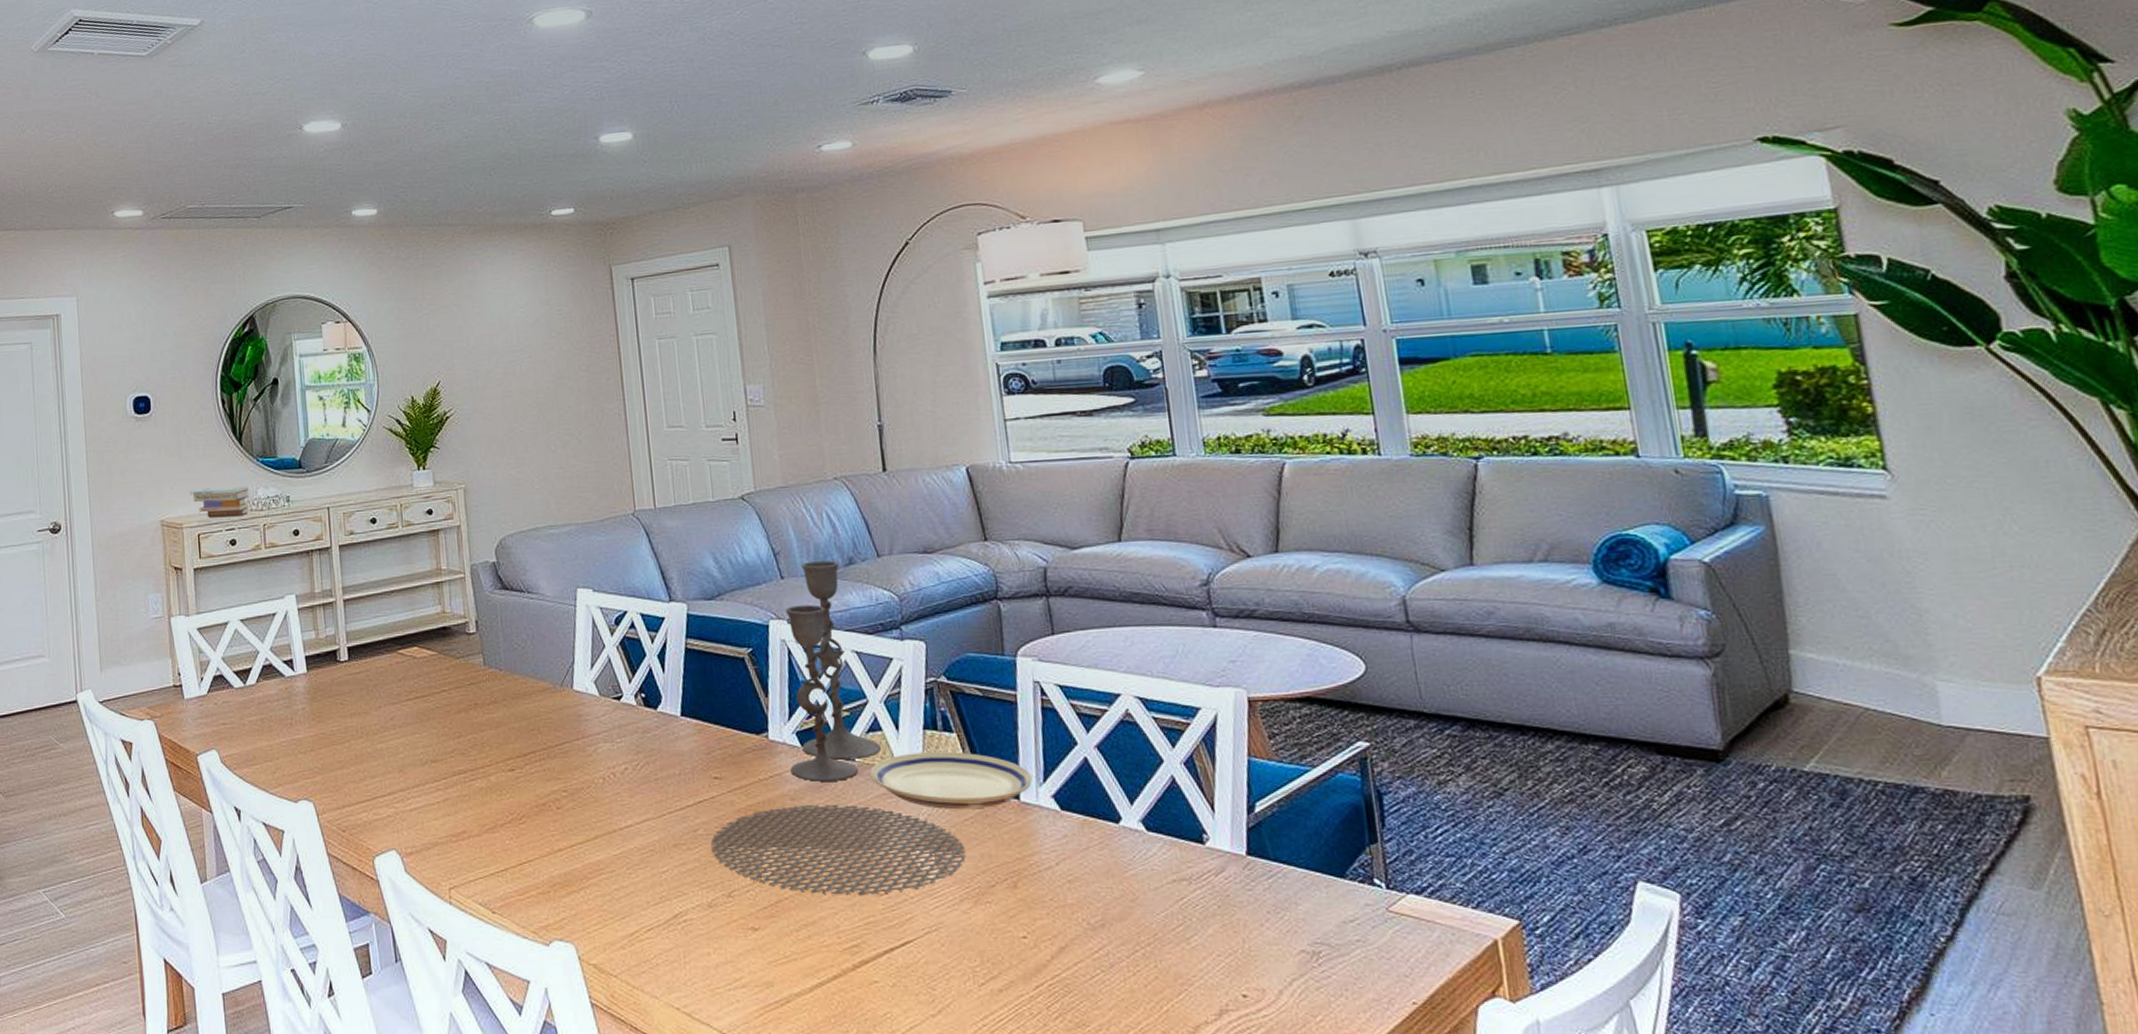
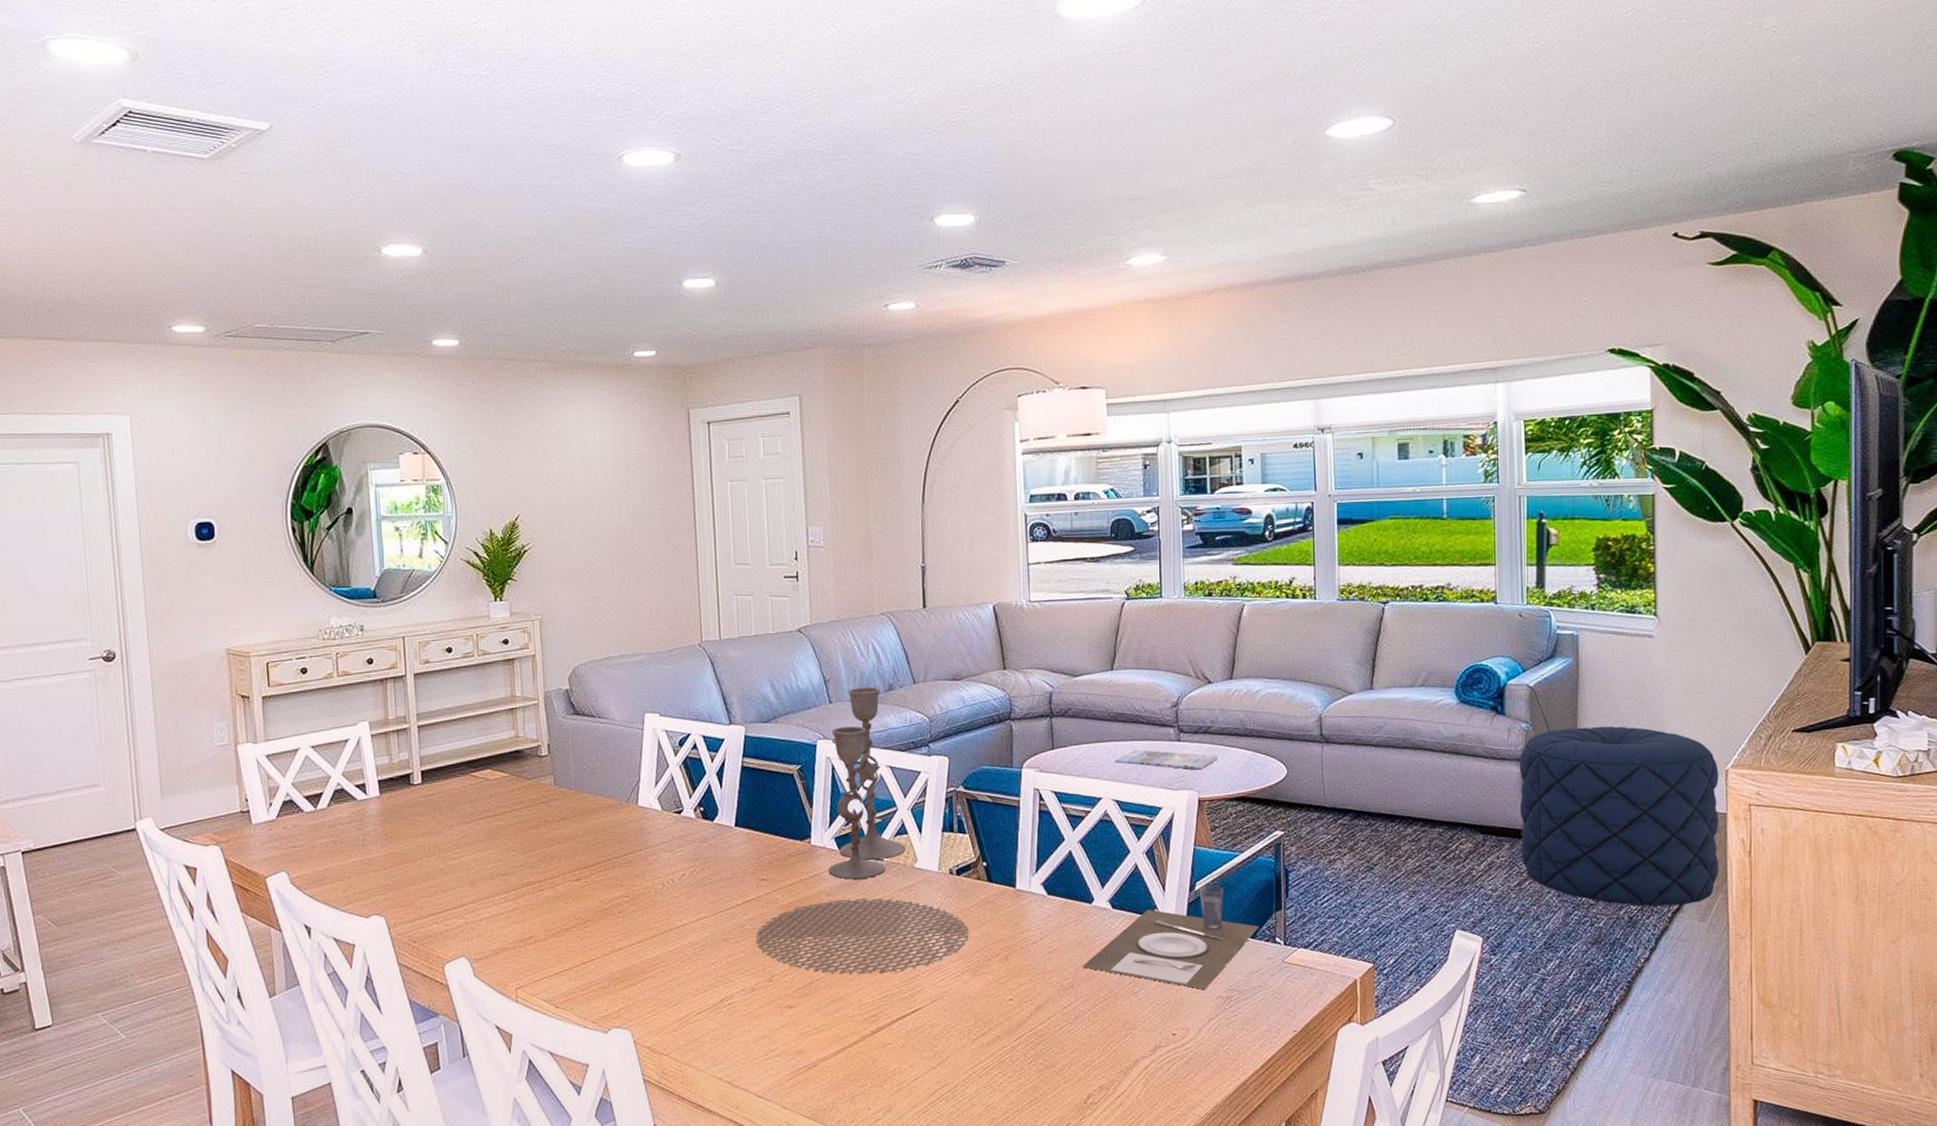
books: present [190,486,249,517] -> none [258,615,321,646]
plate: present [870,752,1033,810] -> none [896,850,1027,899]
place setting: none [1114,806,1349,940] -> present [1083,884,1259,989]
magazine: none [1133,636,1269,663] -> present [1115,749,1218,770]
pouf: none [1702,615,2051,864] -> present [1519,726,1719,907]

